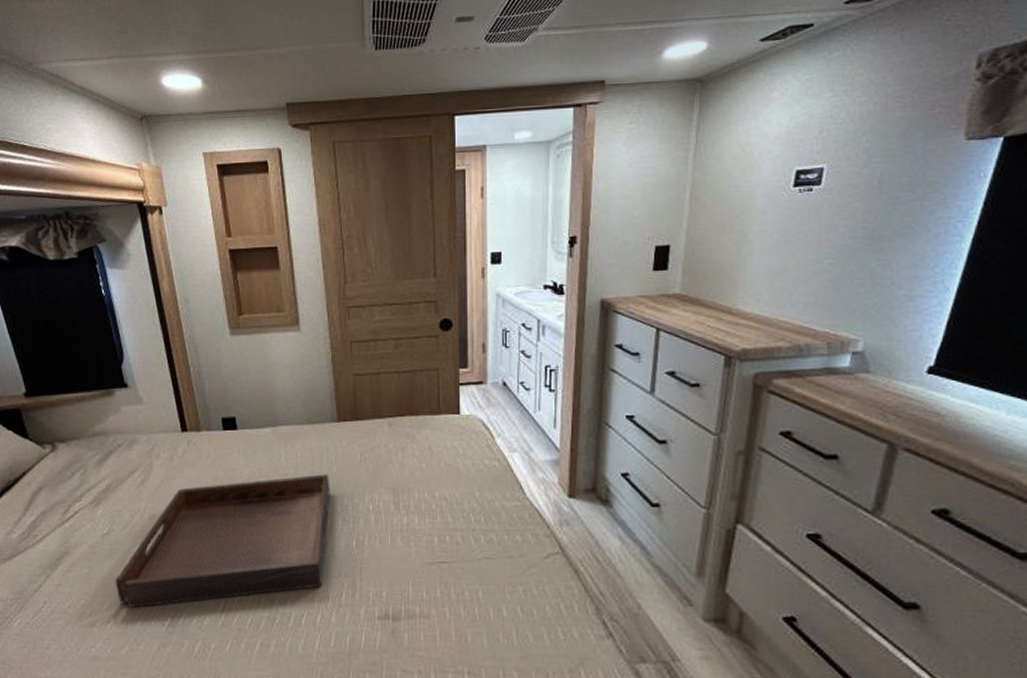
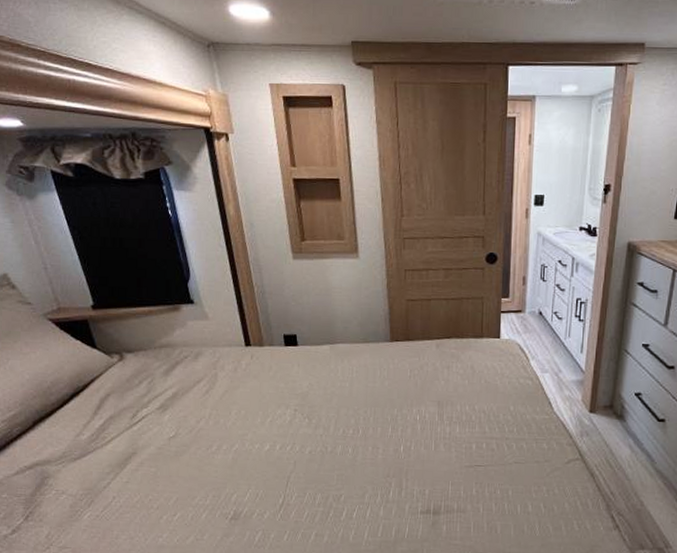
serving tray: present [115,474,330,608] -> none [181,388,382,503]

